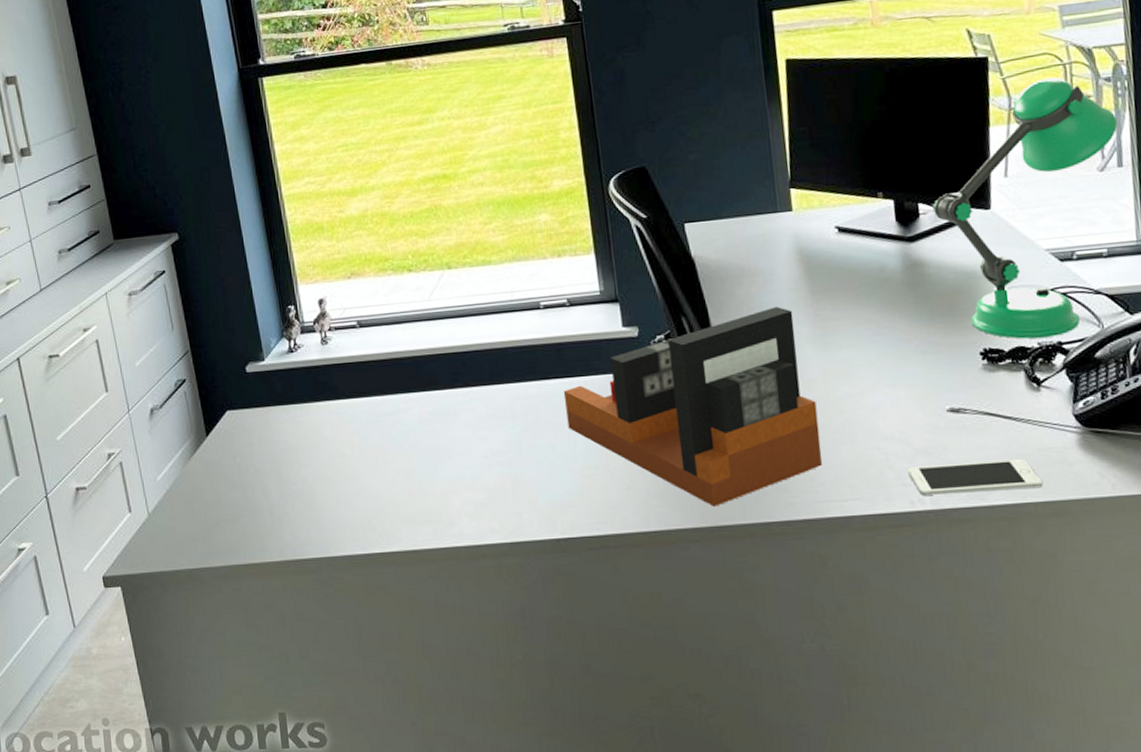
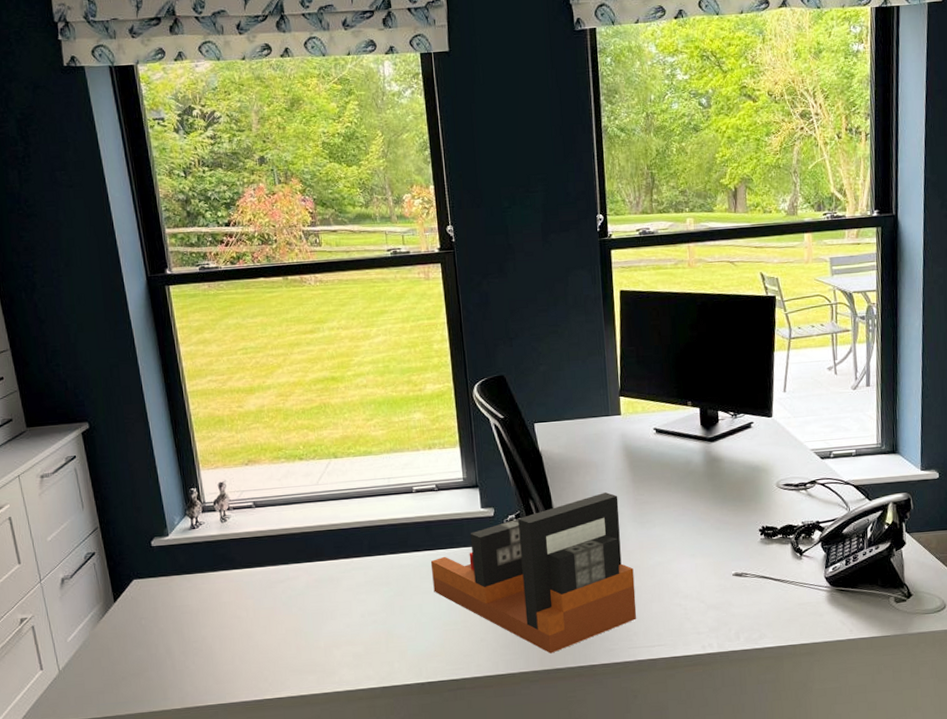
cell phone: present [907,458,1044,496] -> none [701,611,801,641]
desk lamp: present [932,76,1118,339] -> none [728,314,868,519]

